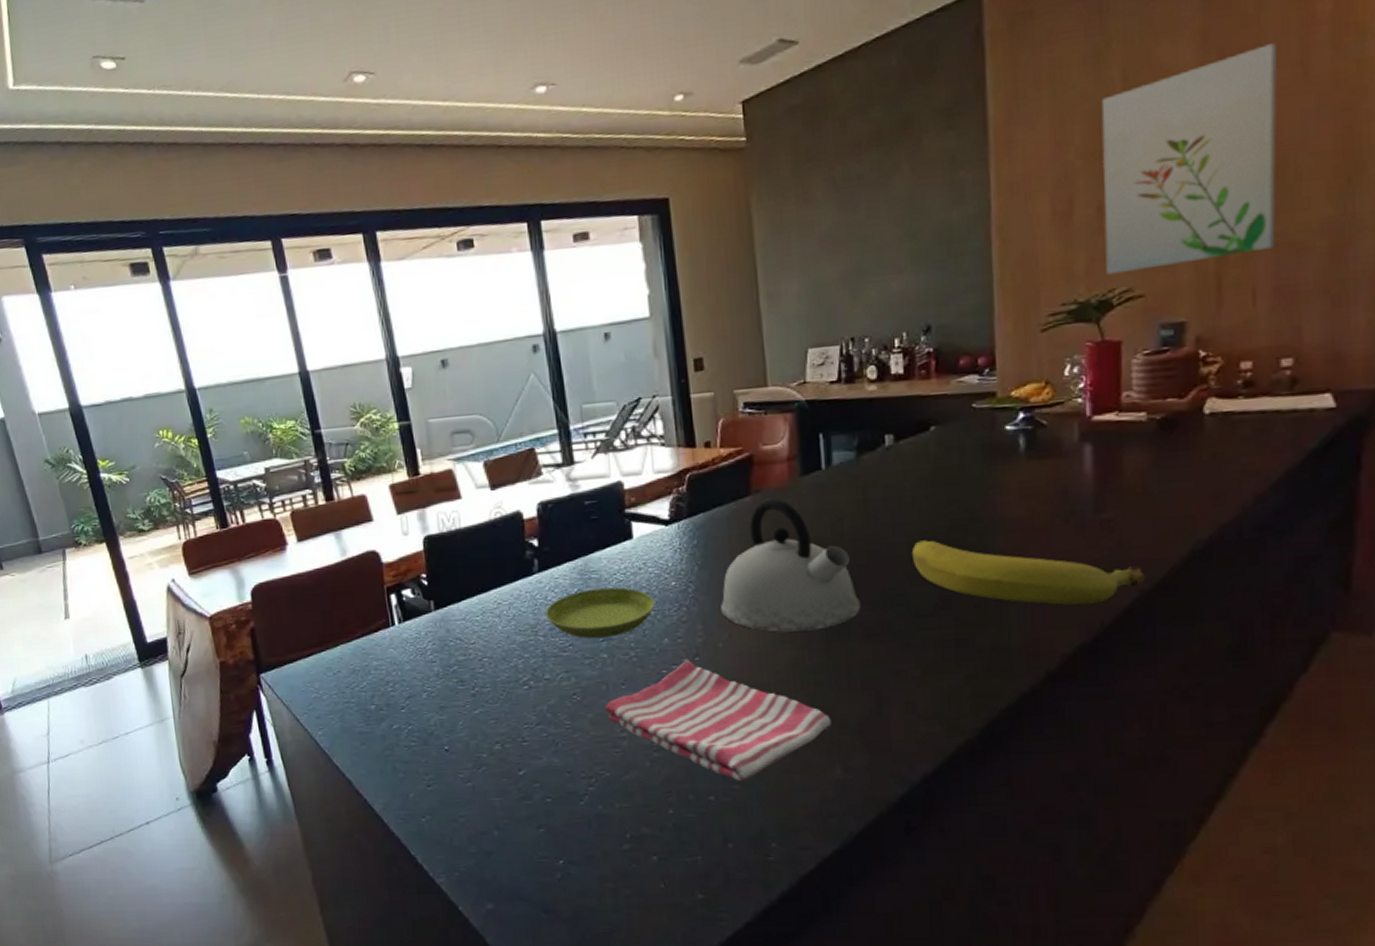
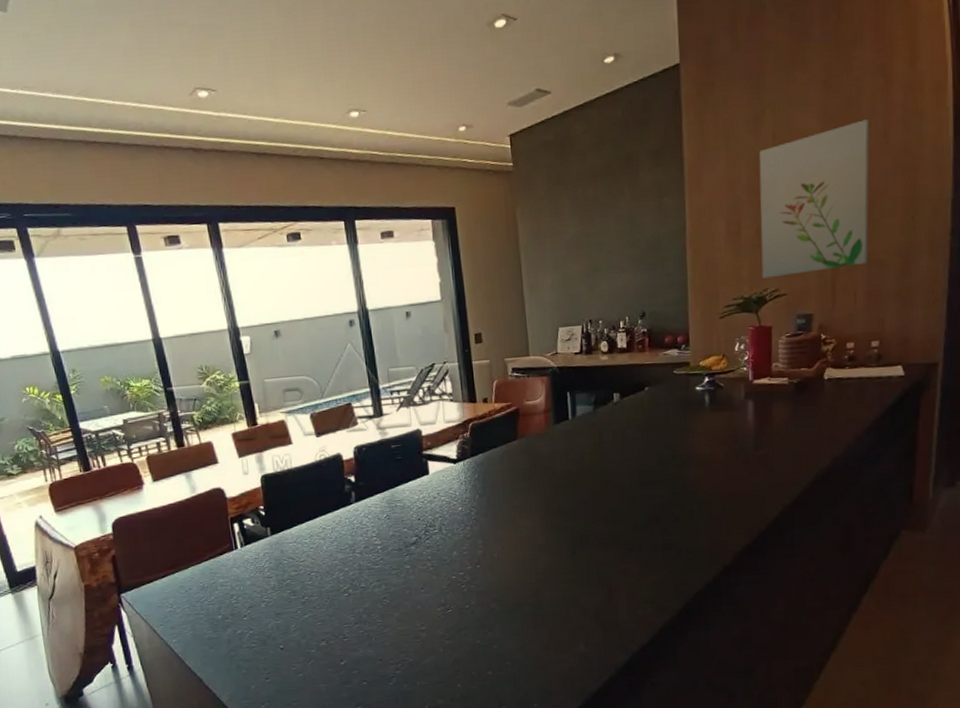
saucer: present [545,587,655,639] -> none [361,512,446,554]
dish towel: present [605,659,831,781] -> none [408,567,577,658]
kettle: present [721,498,861,632] -> none [496,441,597,544]
banana: present [911,540,1146,605] -> none [632,472,788,517]

